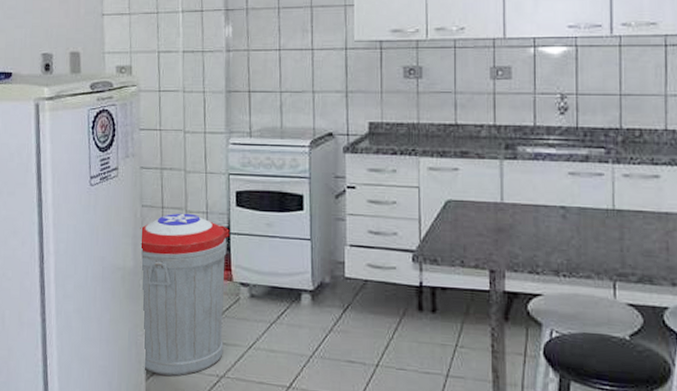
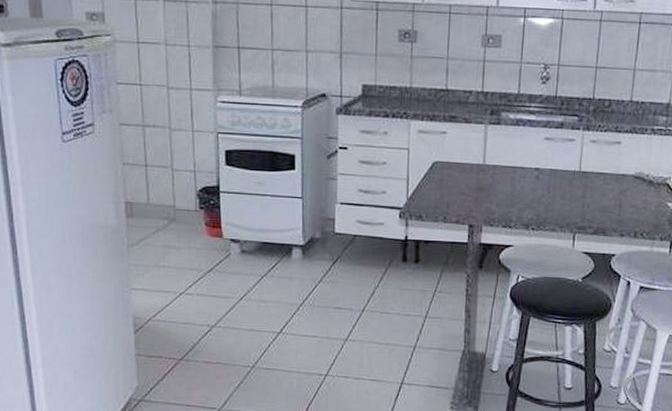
trash can: present [140,213,230,376] -> none [122,171,219,328]

